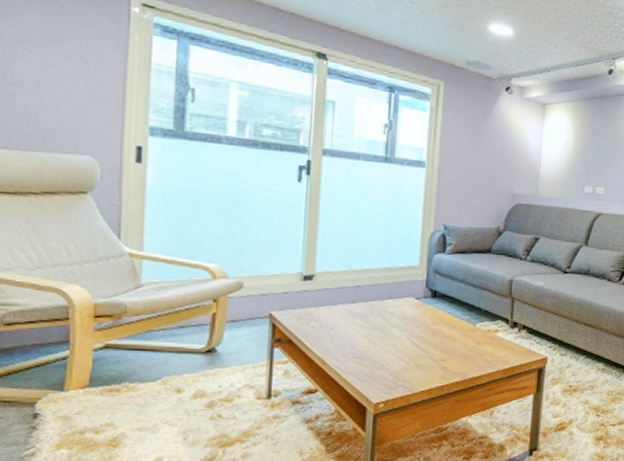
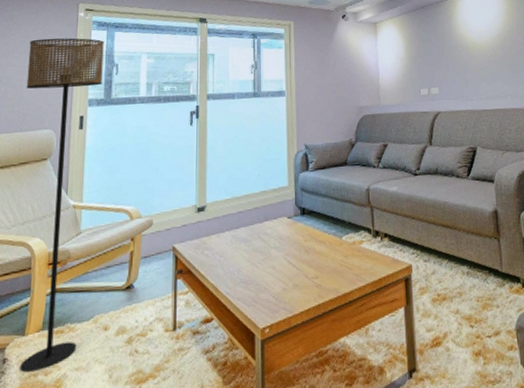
floor lamp: none [47,30,173,430] -> present [20,38,104,373]

